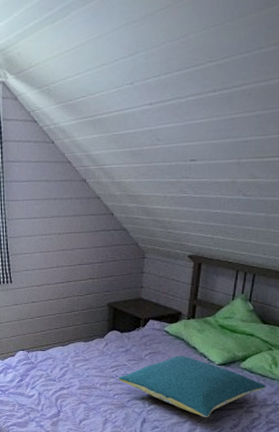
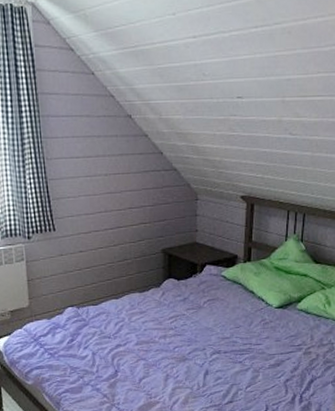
pillow: present [117,356,266,417] -> none [177,301,322,363]

